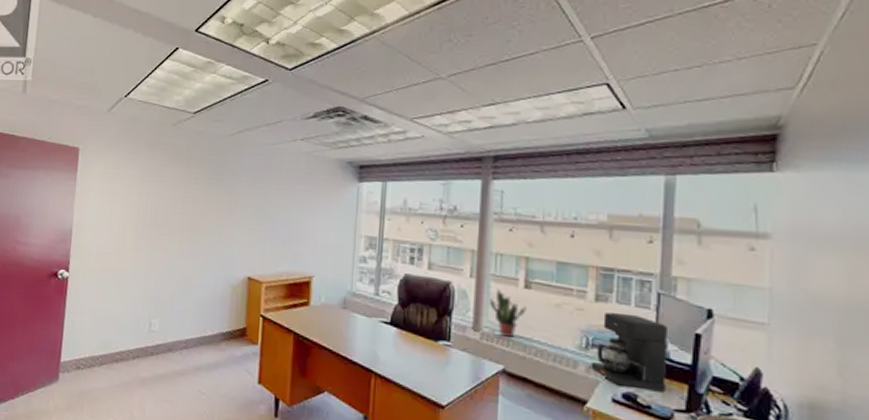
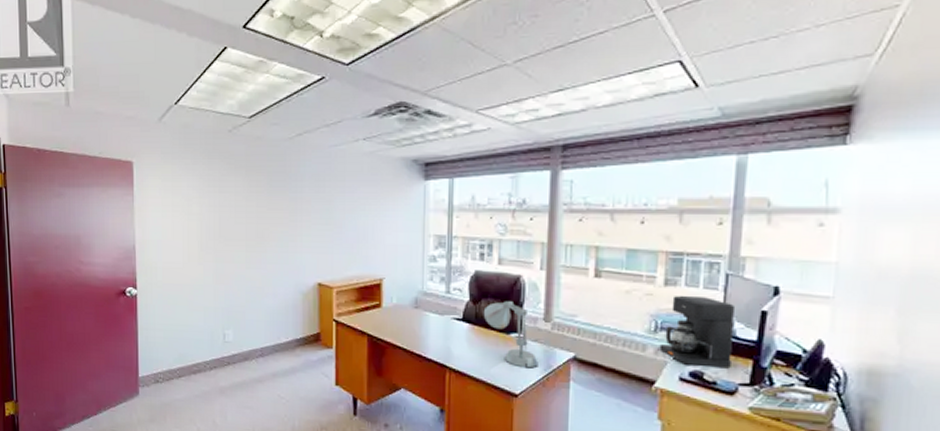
desk lamp: none [411,307,466,379] -> present [483,301,538,369]
potted plant: present [490,288,527,337] -> none [560,279,597,326]

